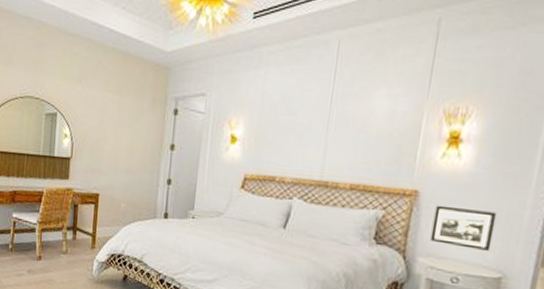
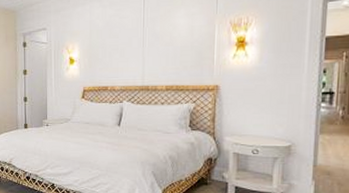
picture frame: present [430,205,497,251] -> none [232,95,281,126]

